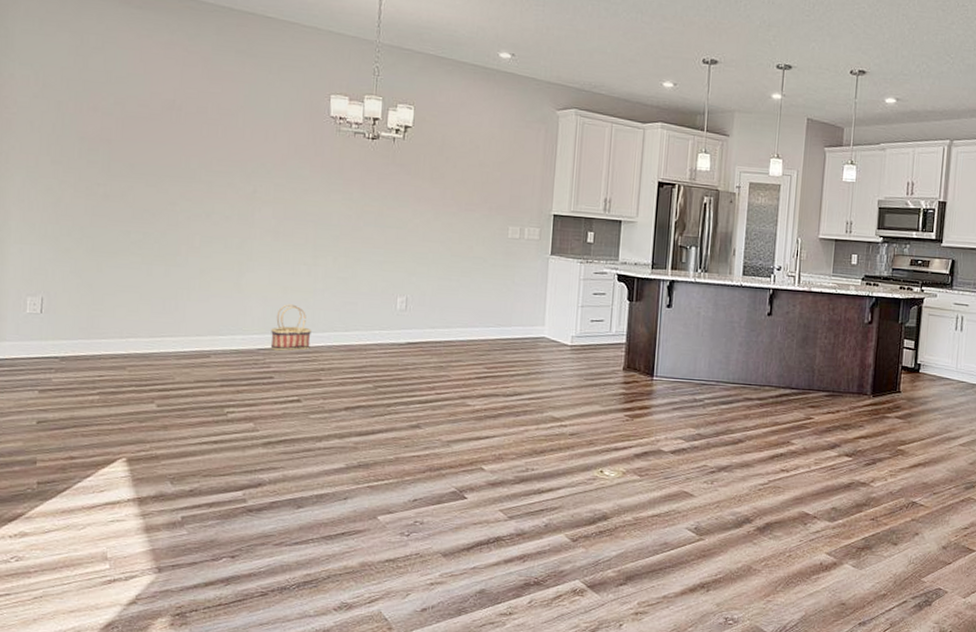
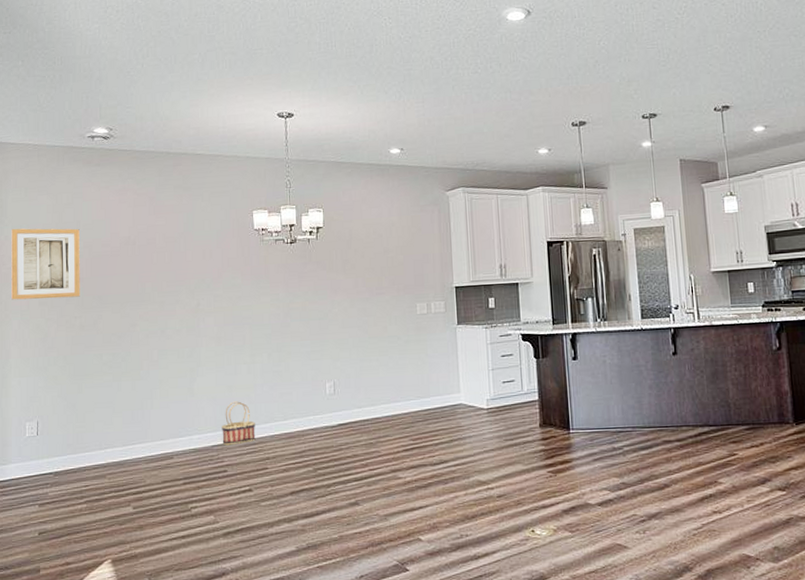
wall art: none [15,65,110,161] -> present [11,228,80,300]

